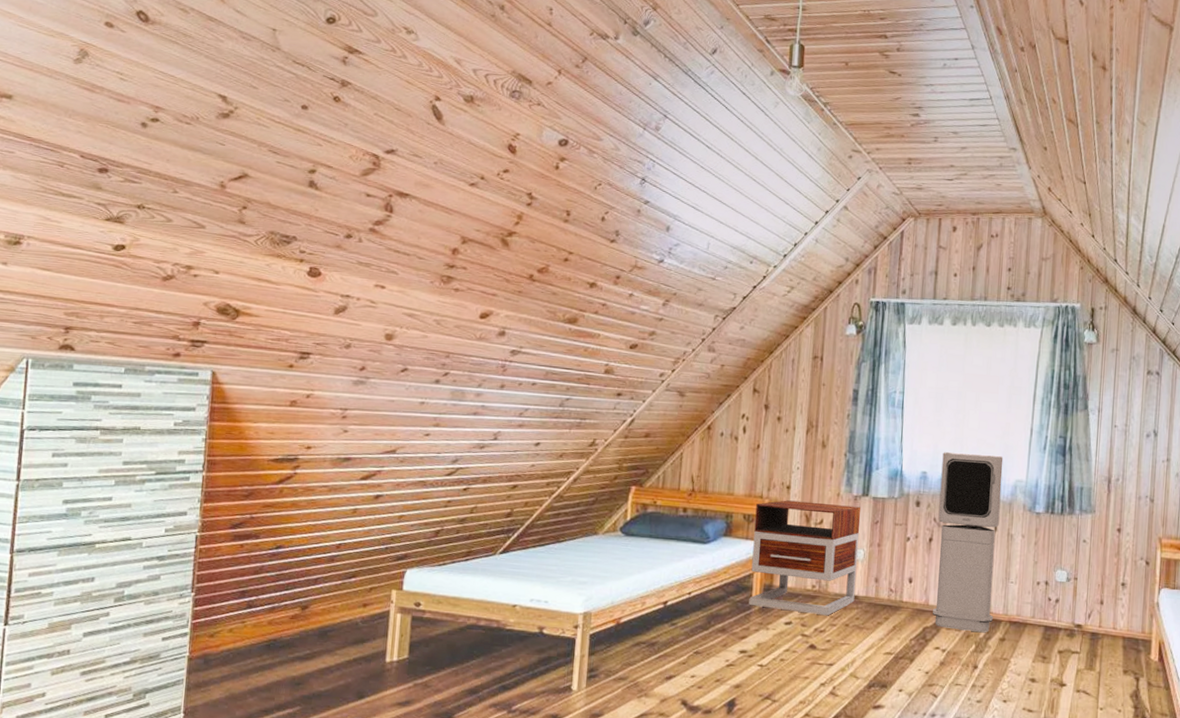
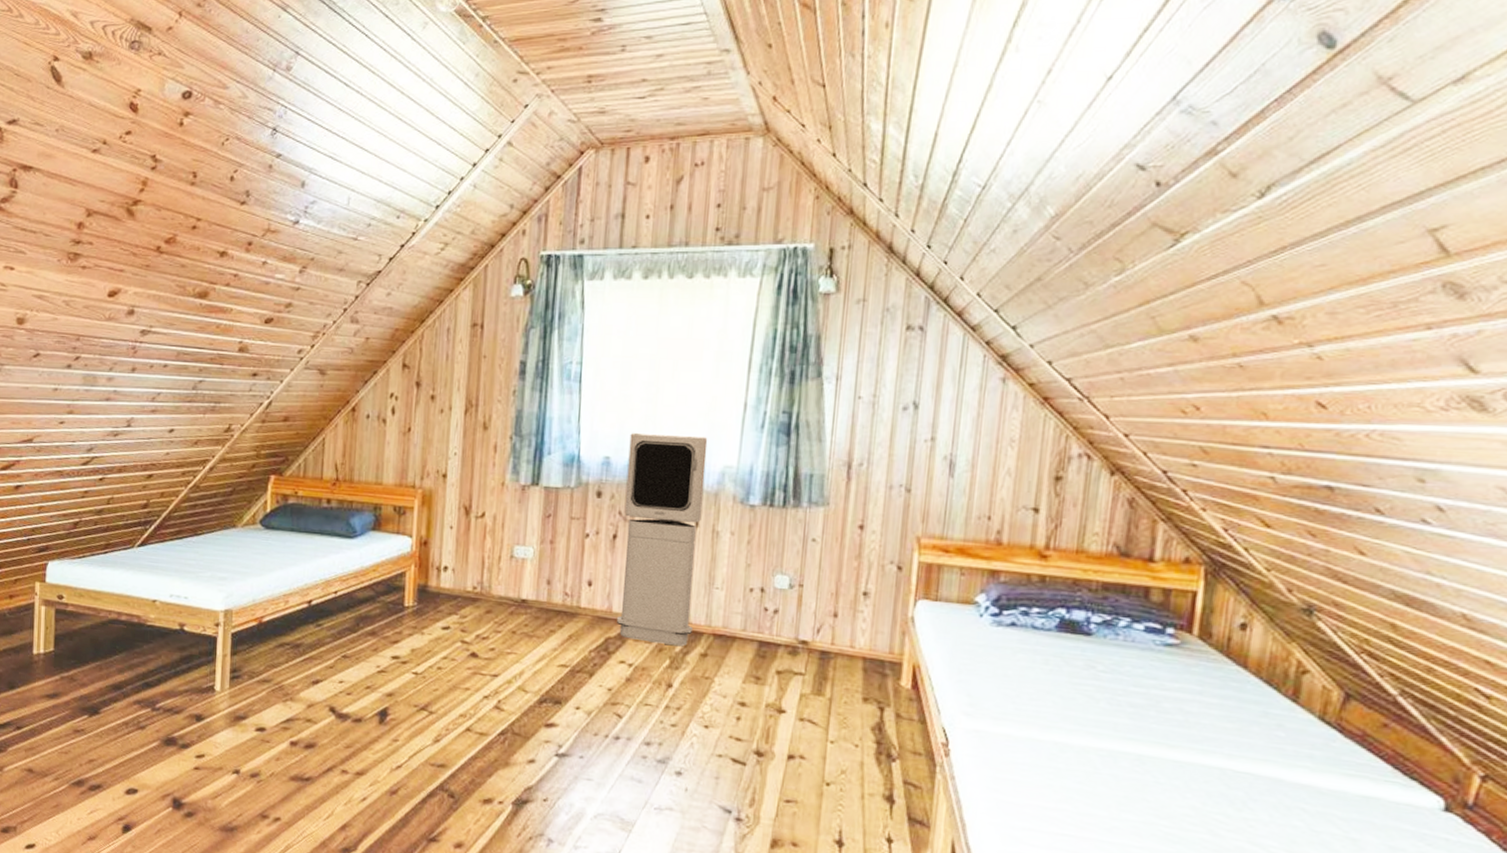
nightstand: present [749,500,860,616] -> none [401,490,529,621]

